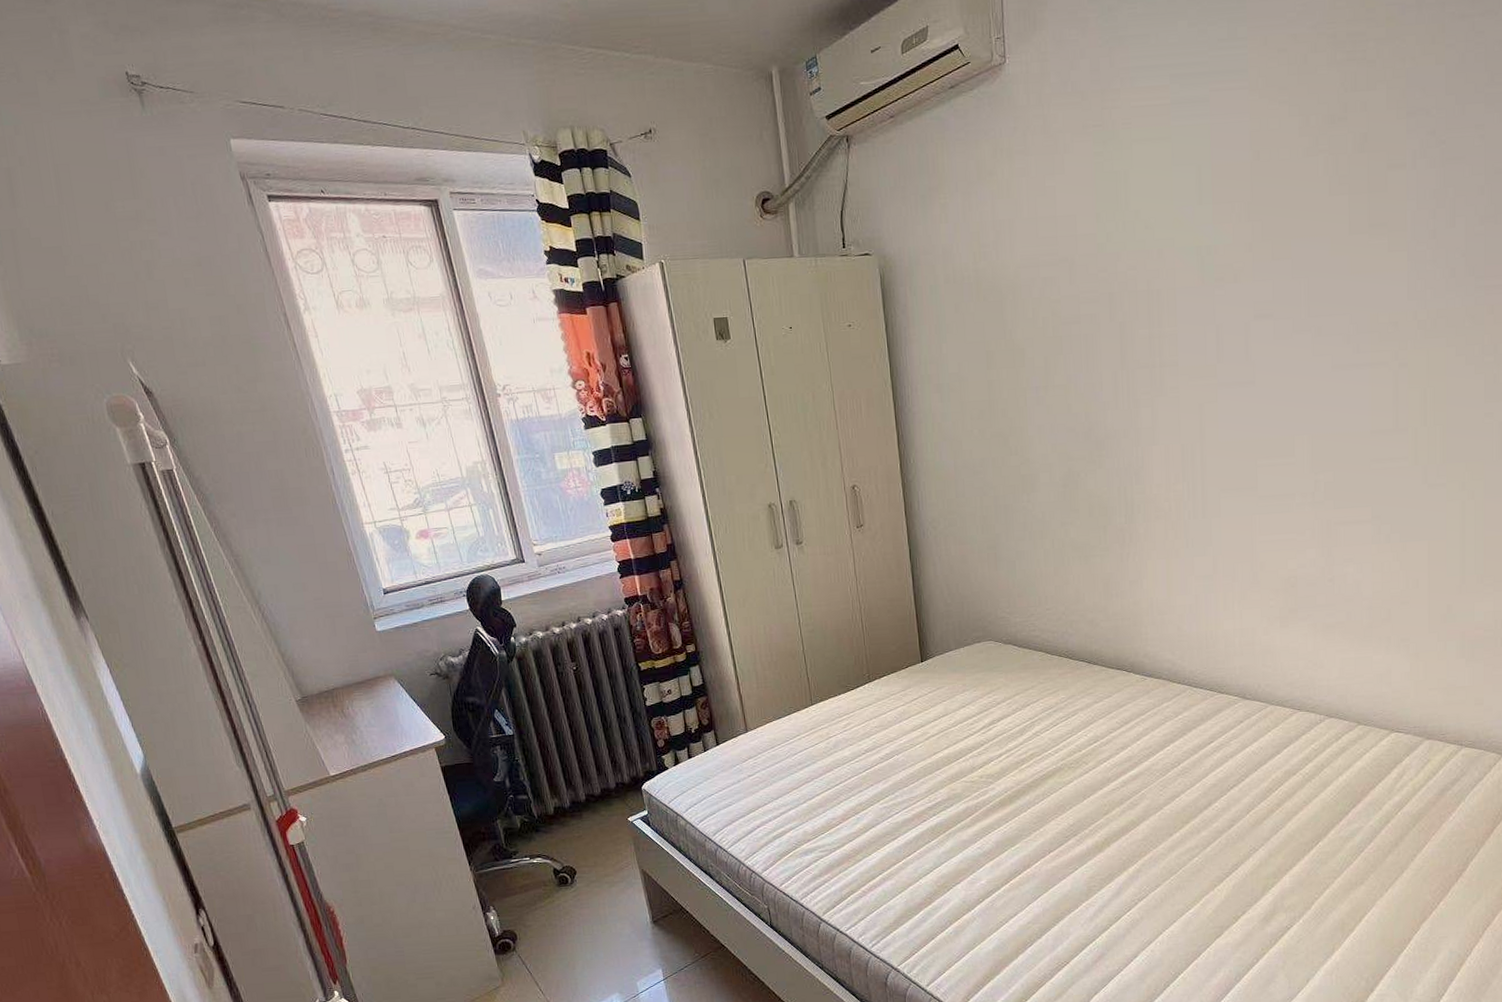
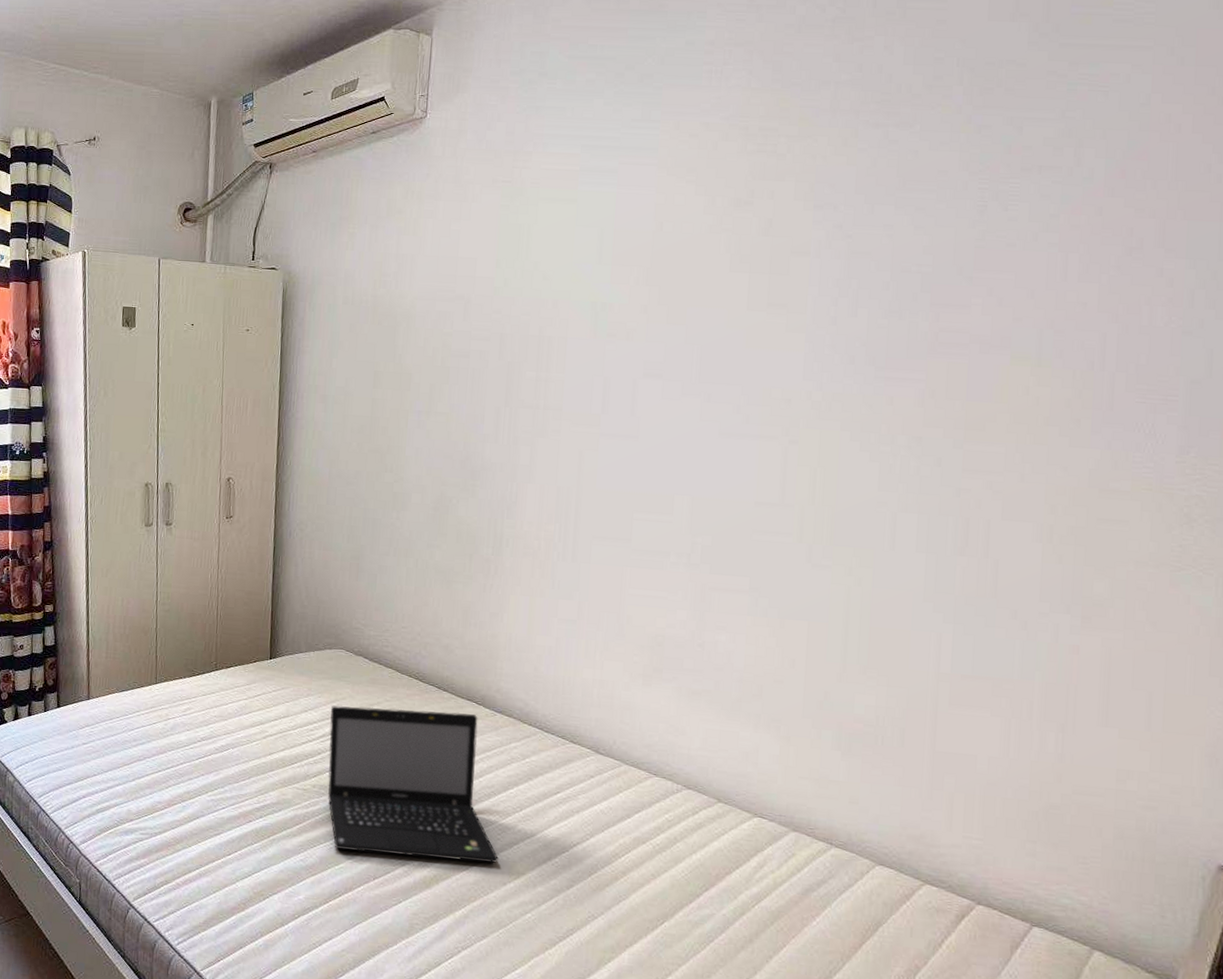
laptop: none [987,681,1163,831] -> present [327,705,499,863]

